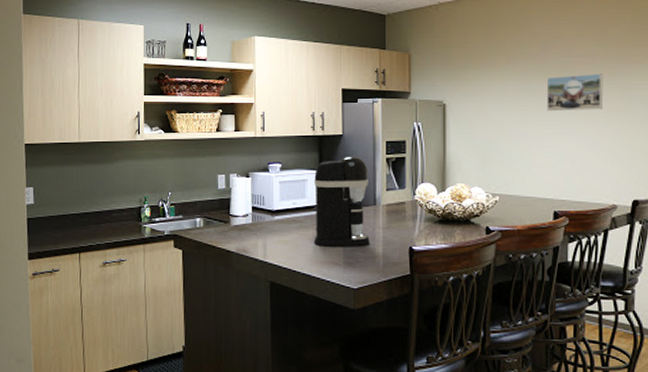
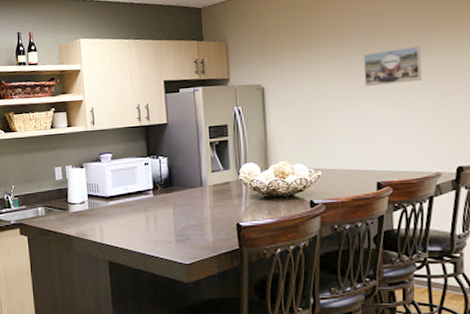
coffee maker: present [314,156,370,247] -> none [143,142,199,227]

